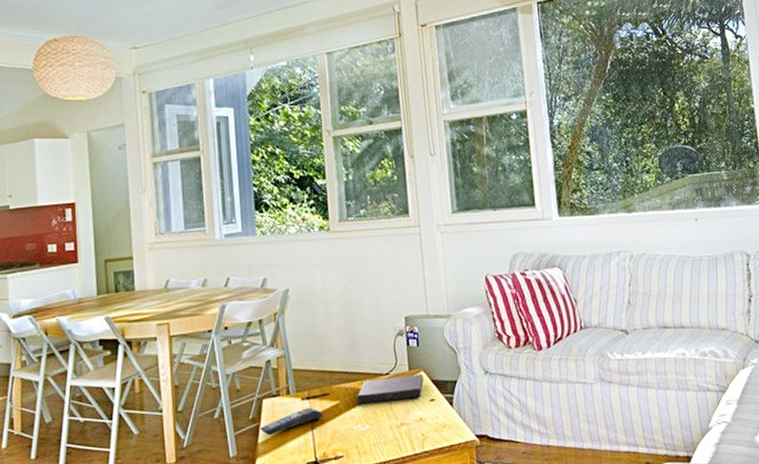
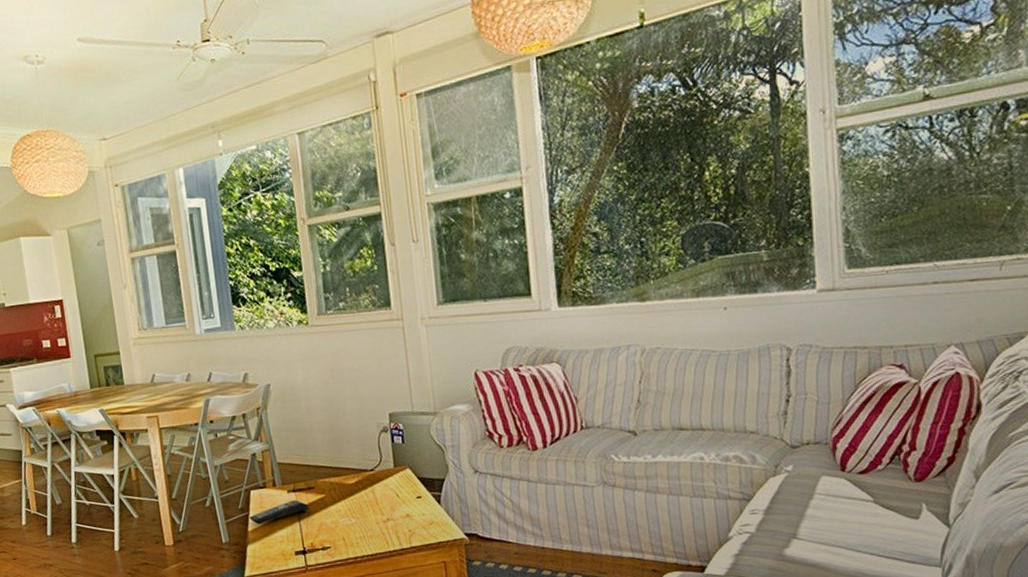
book: present [357,374,424,404] -> none [342,471,410,498]

